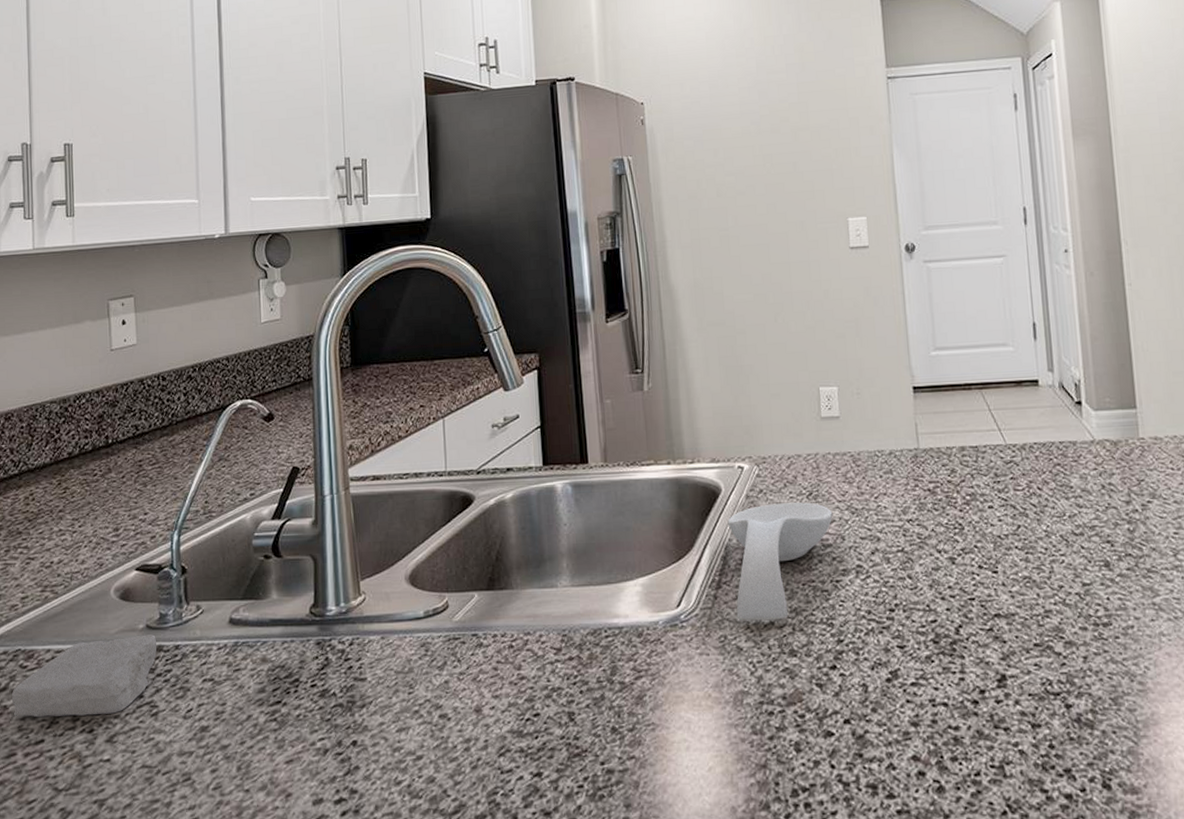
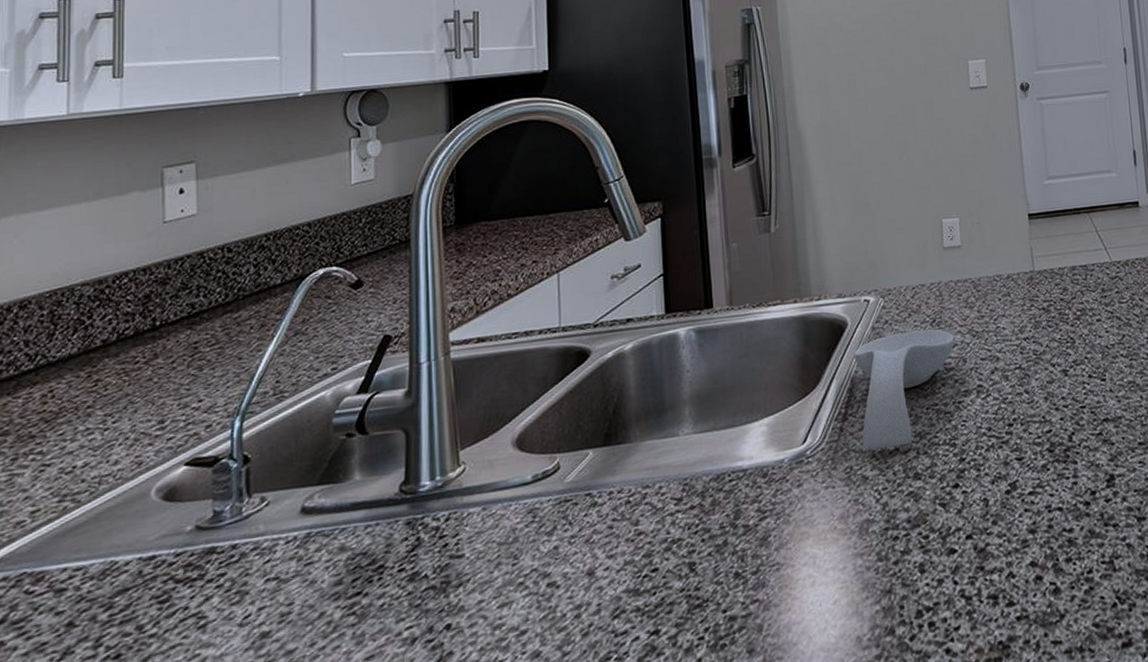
soap bar: present [12,634,157,718] -> none [12,536,209,653]

